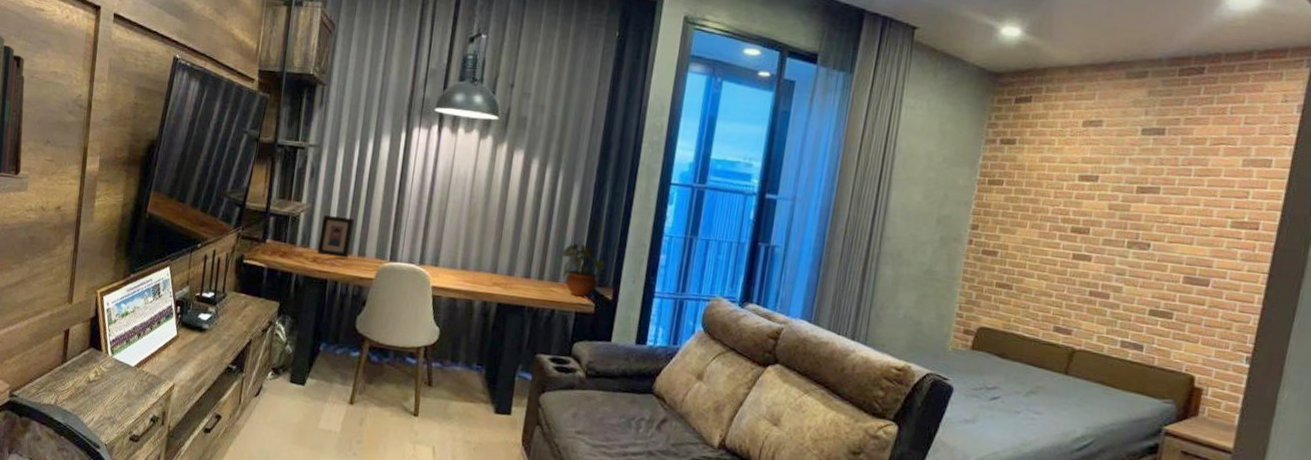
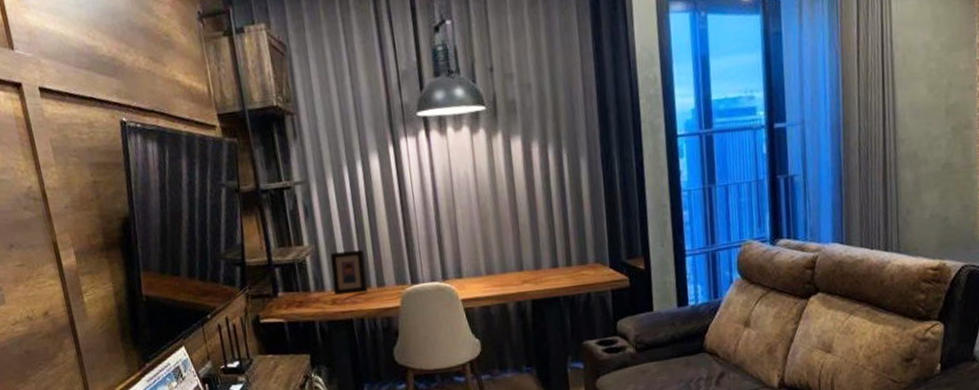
potted plant: present [559,239,606,298] -> none [581,215,631,275]

